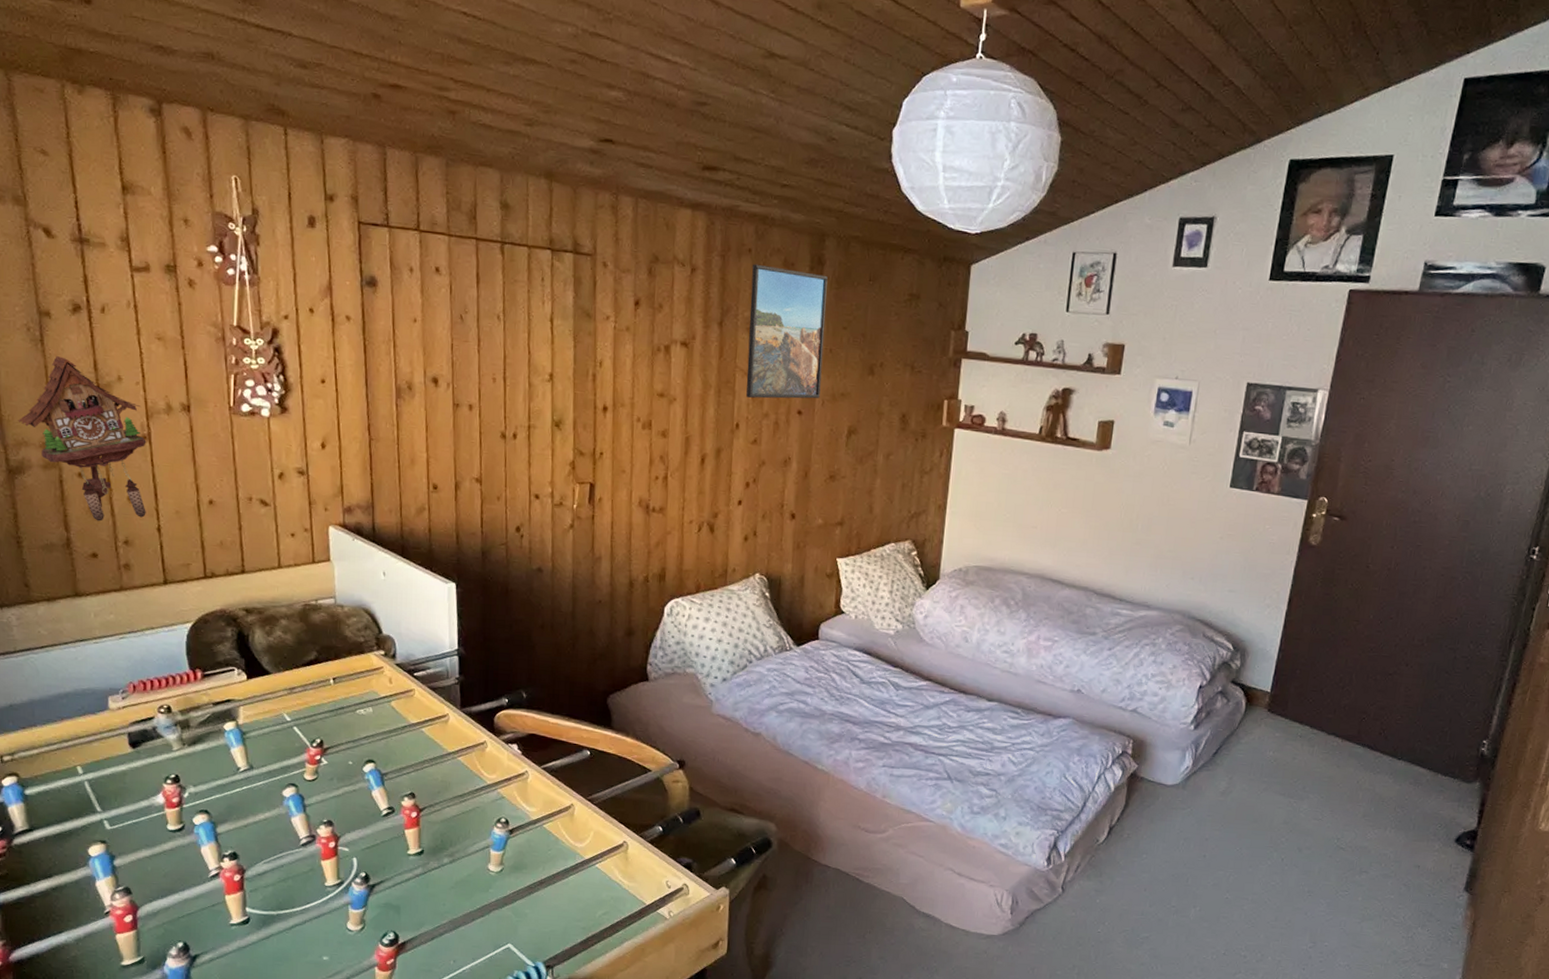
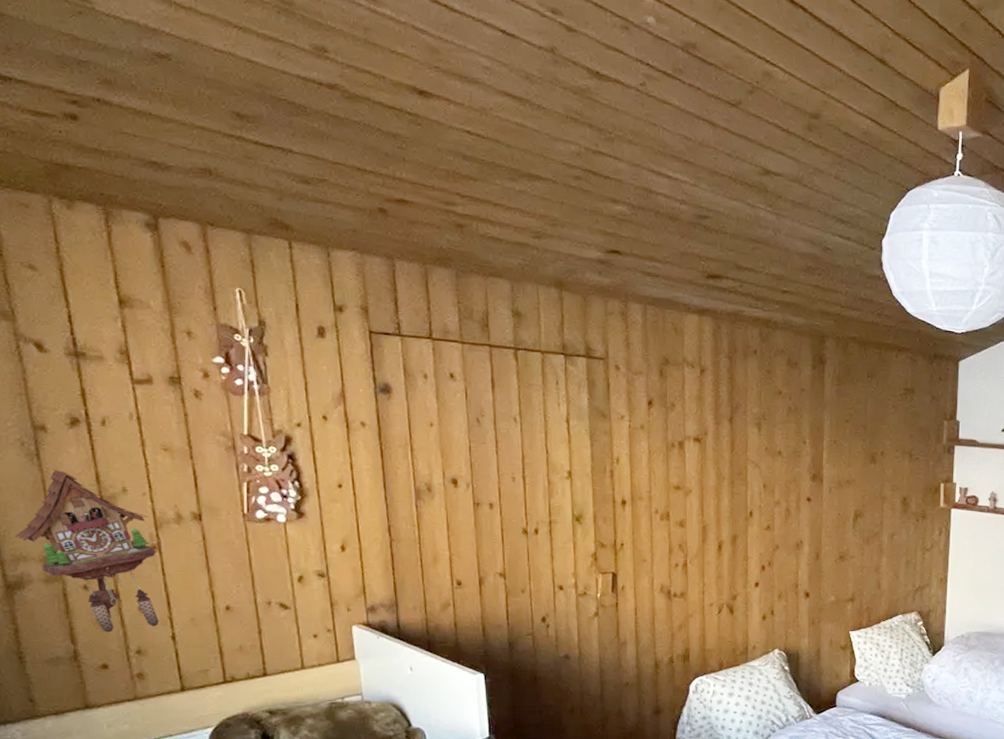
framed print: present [746,264,828,399] -> none [757,364,829,488]

